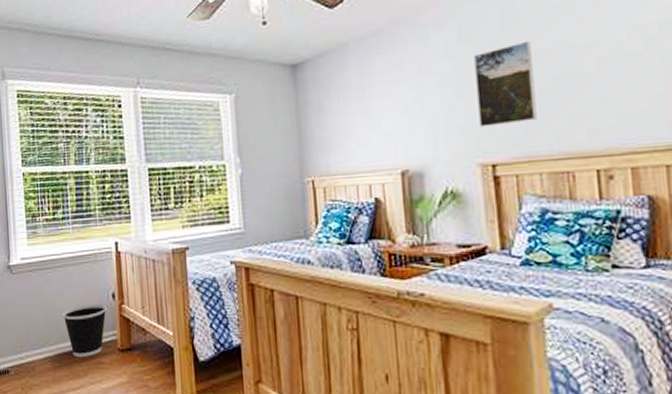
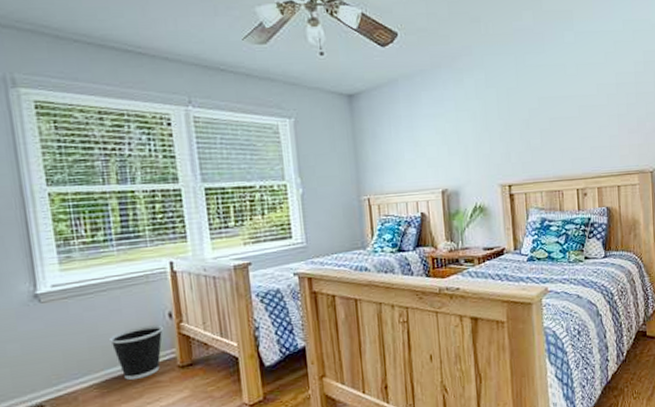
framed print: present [474,40,537,127] -> none [497,89,540,155]

